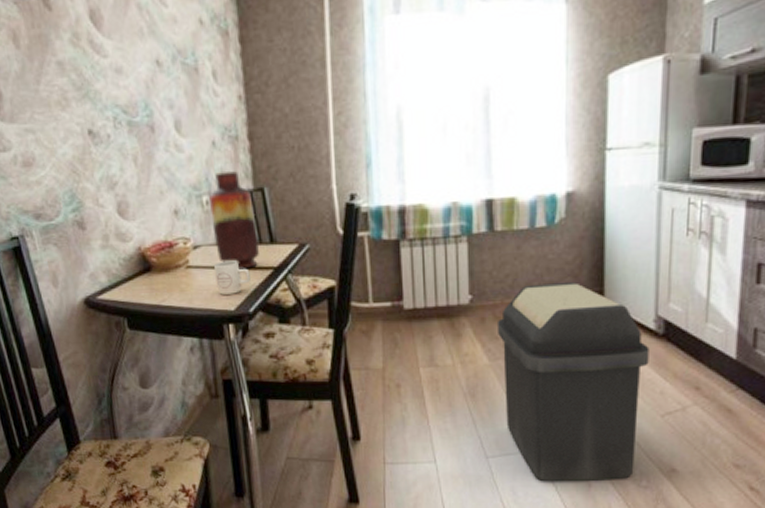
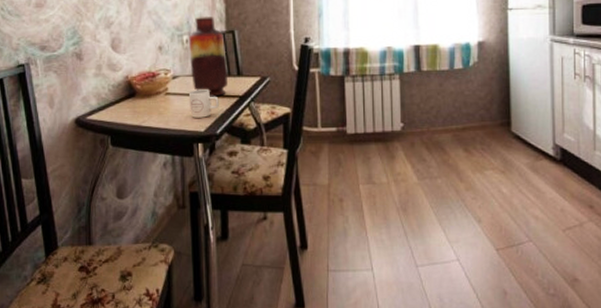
trash bin: present [496,282,650,482] -> none [424,115,550,290]

